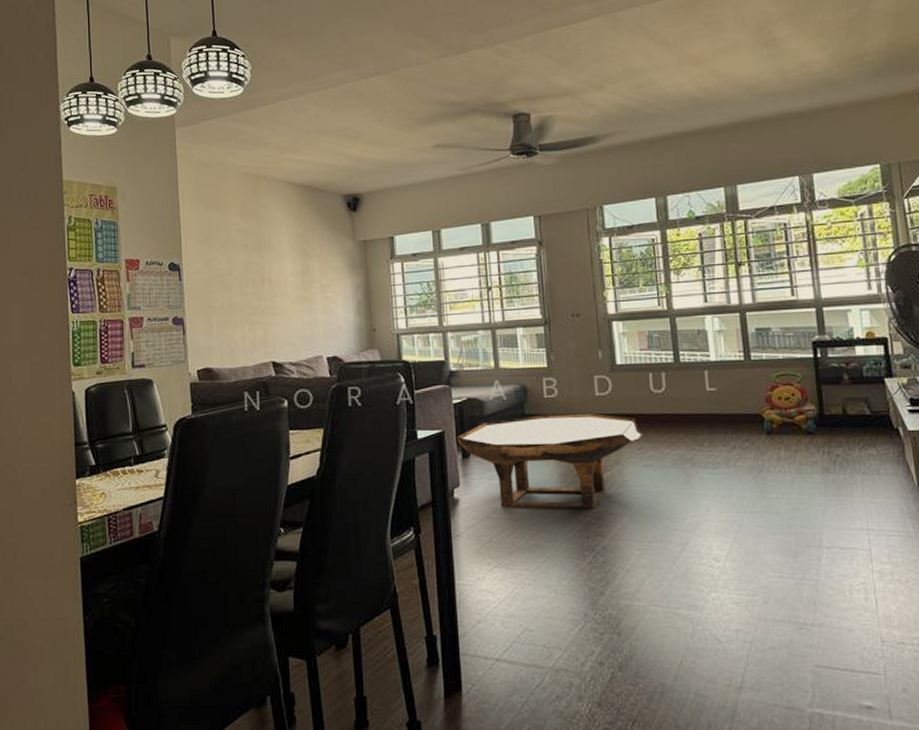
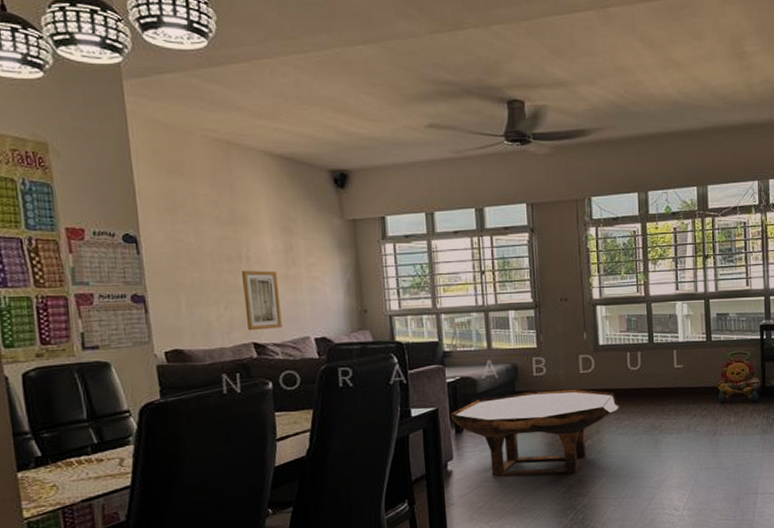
wall art: none [265,292,298,350] -> present [242,270,282,331]

